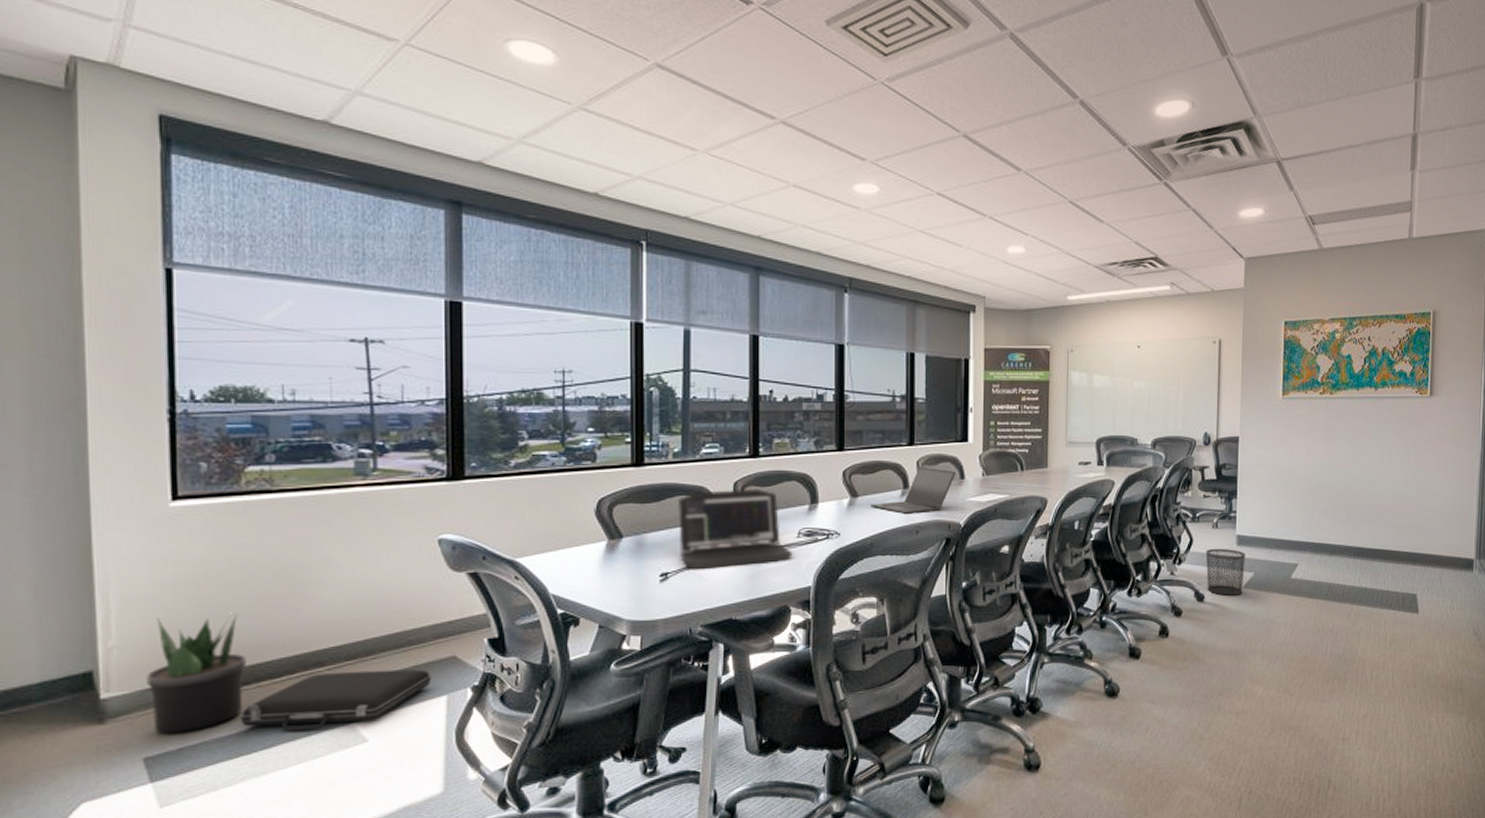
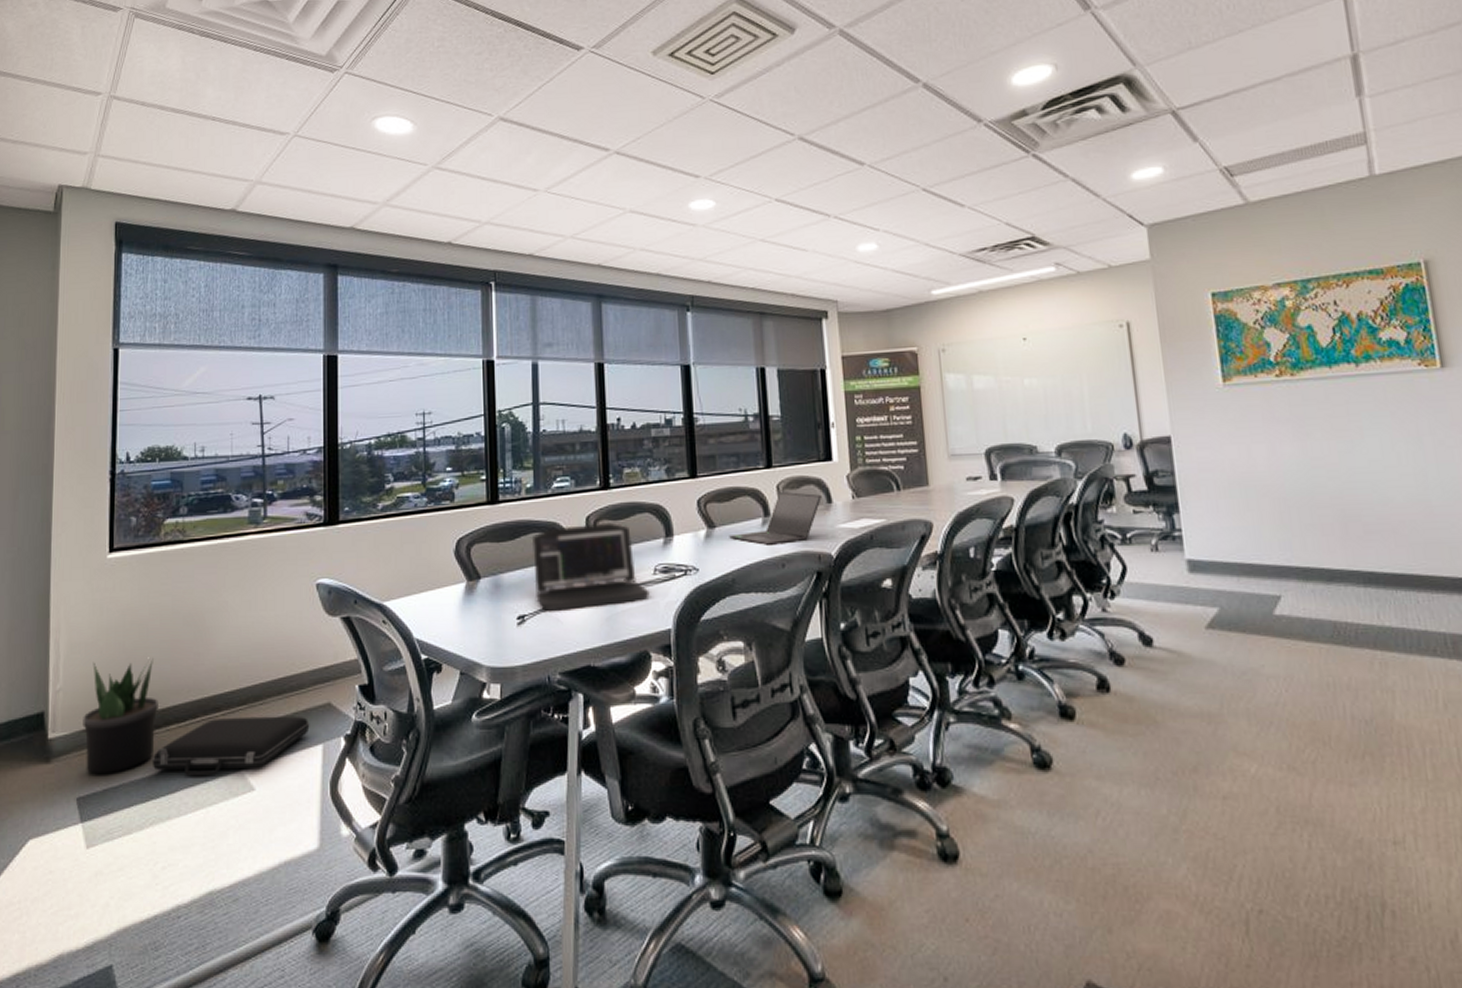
waste bin: present [1205,548,1246,596] -> none [1146,576,1207,638]

